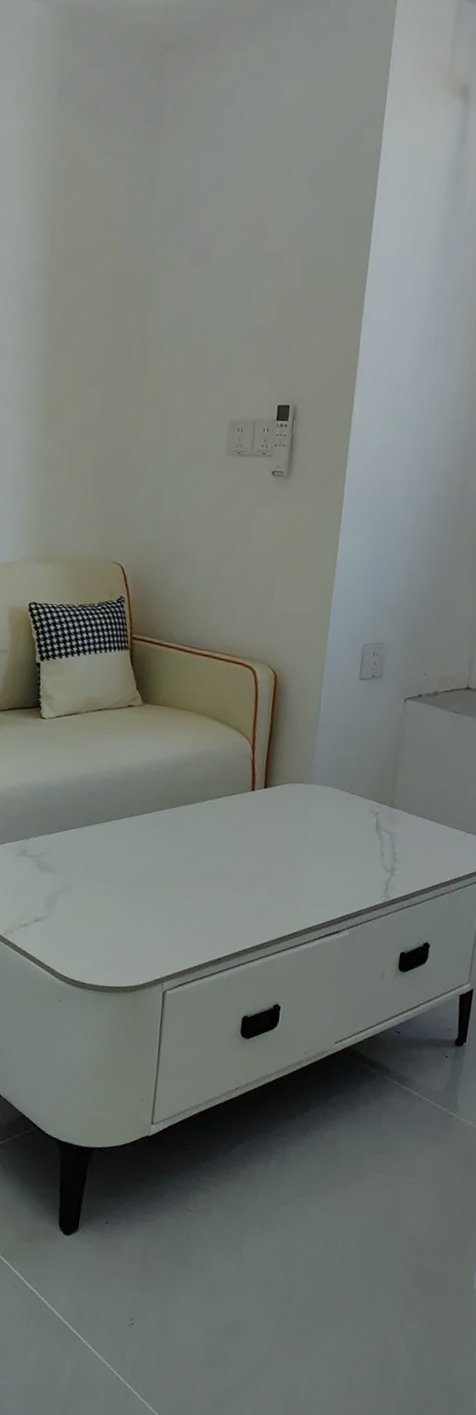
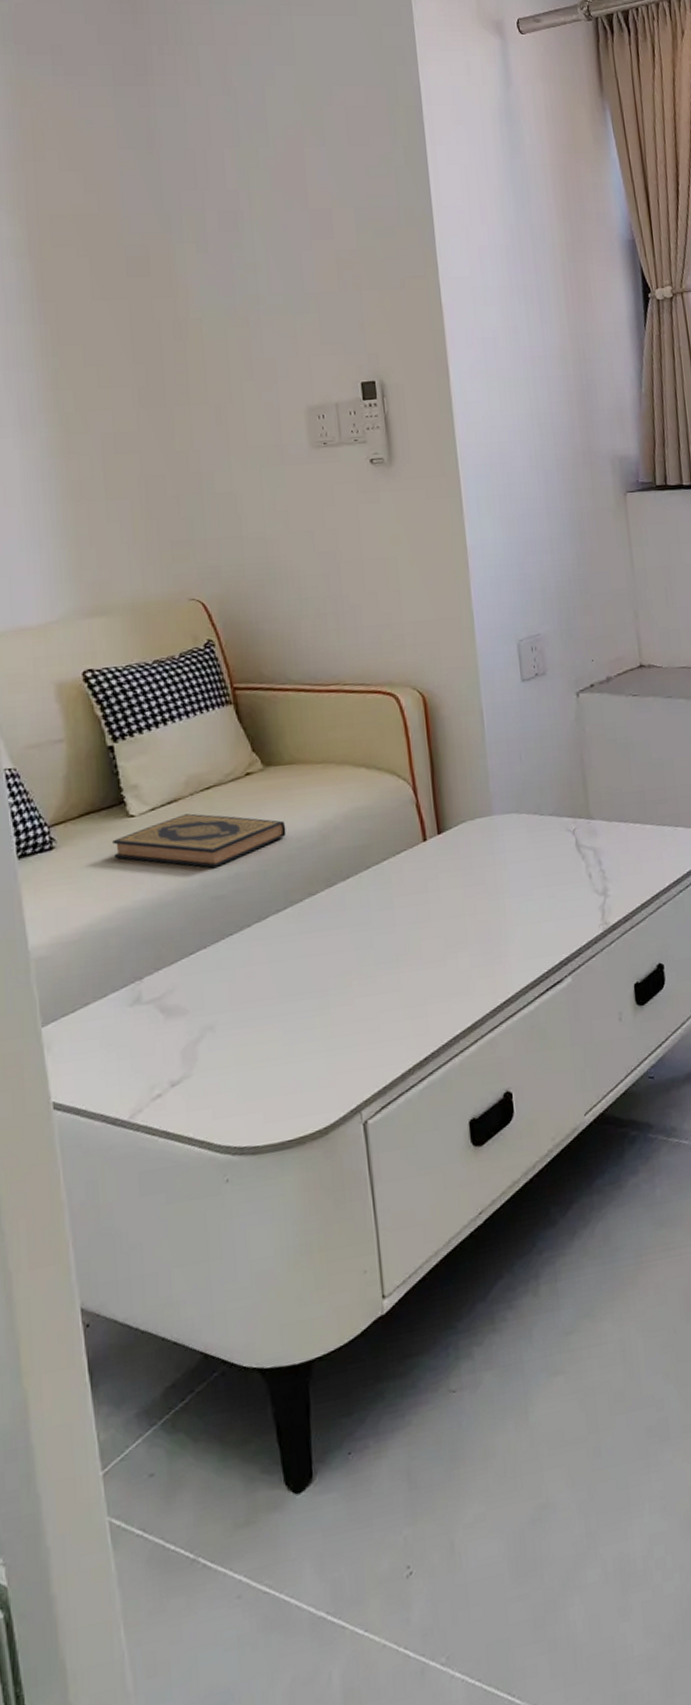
hardback book: none [26,725,150,771] -> present [112,813,287,868]

